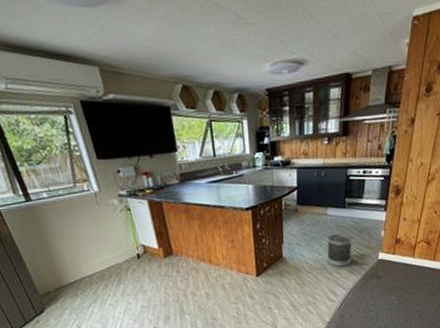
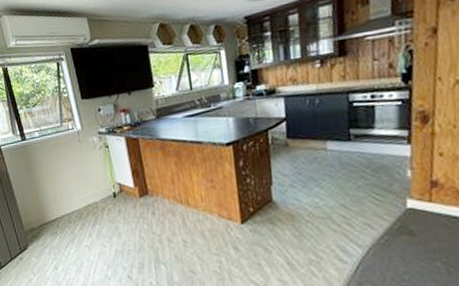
wastebasket: present [327,233,352,267] -> none [330,172,367,216]

